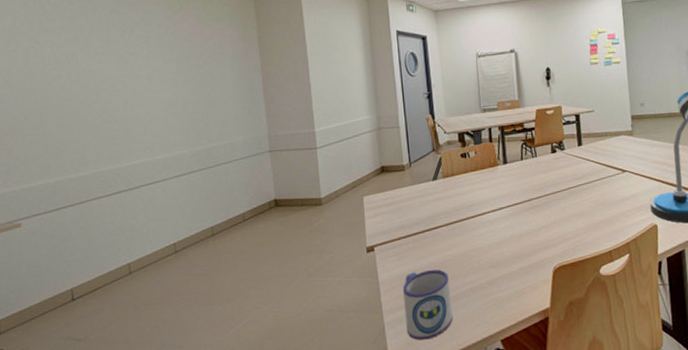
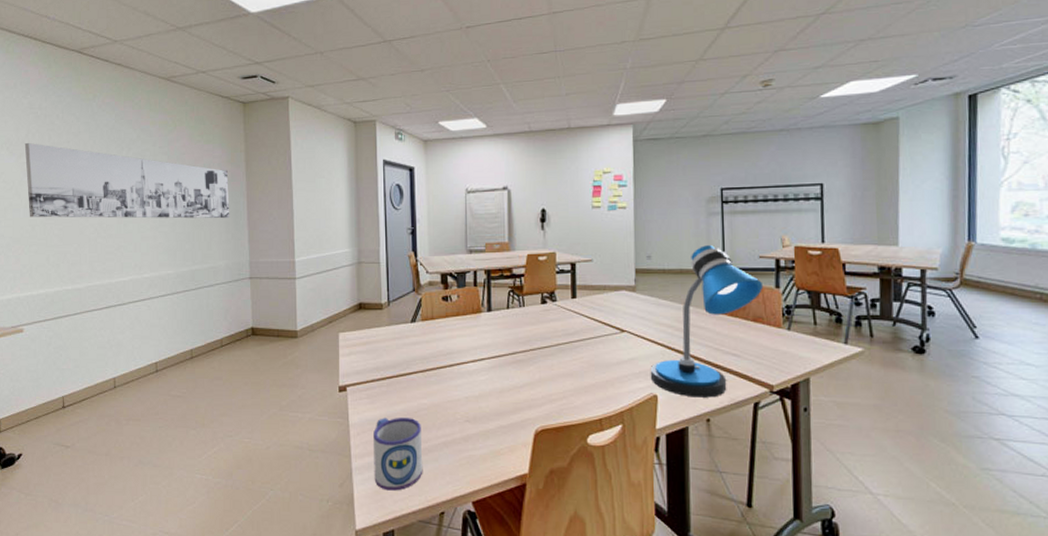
wall art: none [11,29,245,107] -> present [24,142,230,219]

